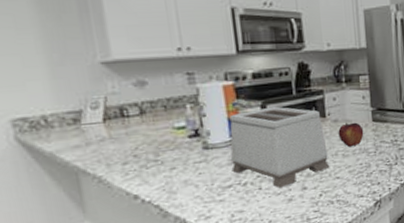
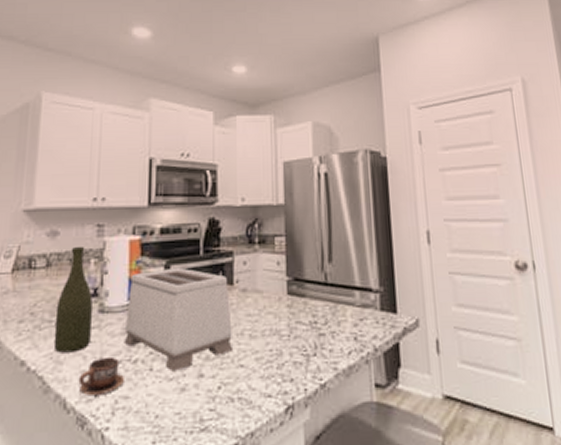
bottle: none [159,93,200,185] -> present [53,246,94,353]
cup: none [194,182,237,214] -> present [78,356,124,397]
fruit: present [338,122,364,147] -> none [246,292,277,326]

